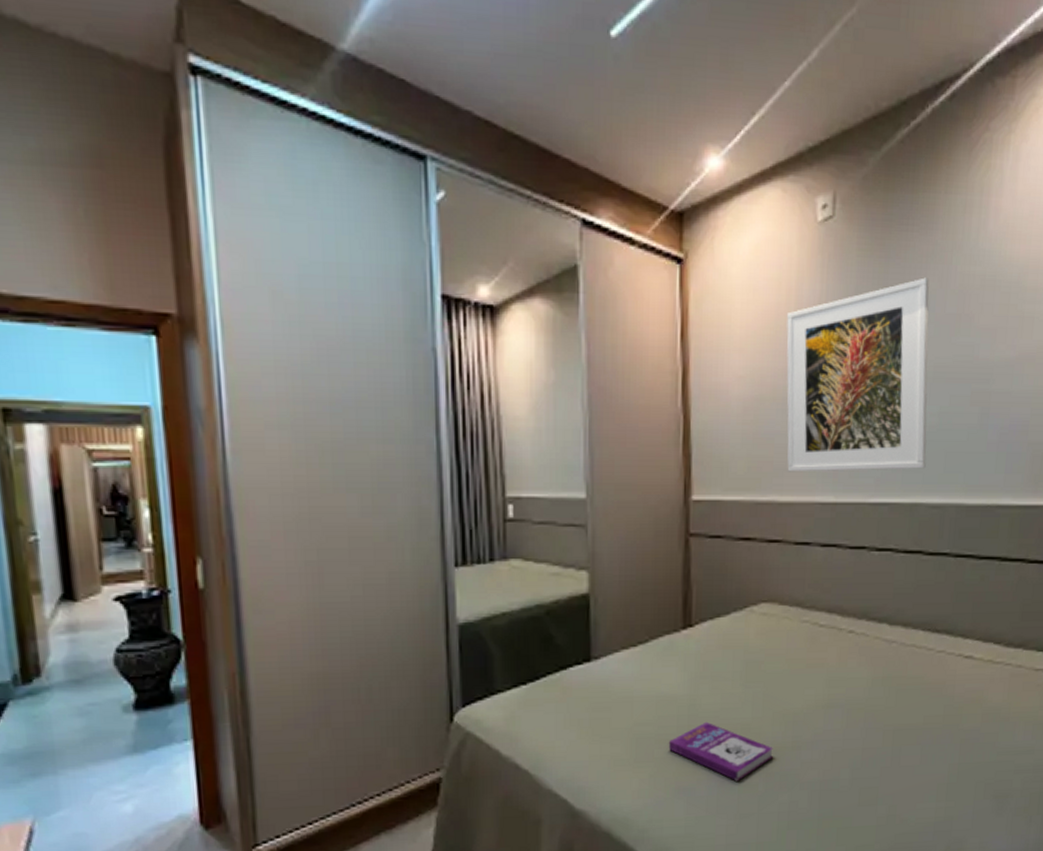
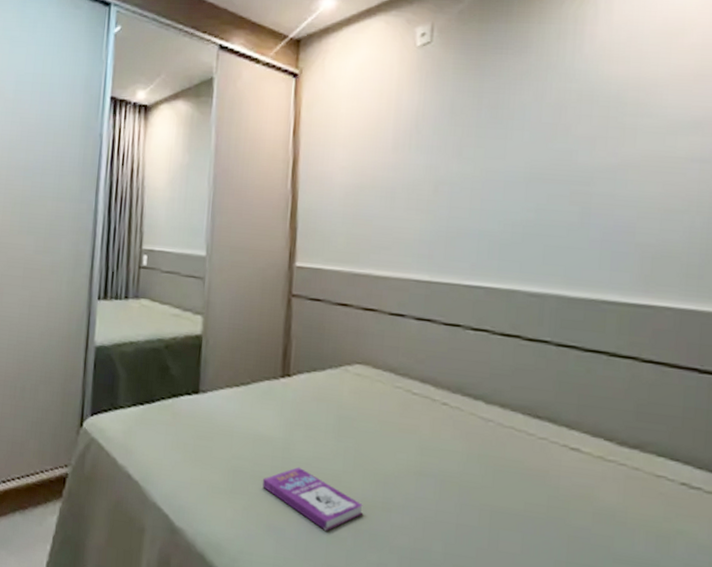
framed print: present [786,277,930,472] -> none [384,92,524,259]

